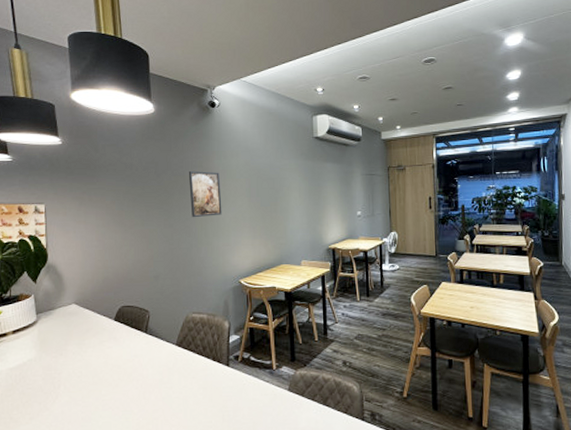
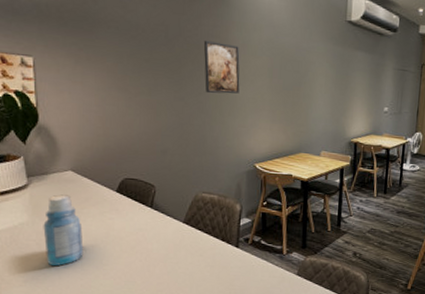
bottle: none [49,328,85,400] -> present [43,194,84,266]

